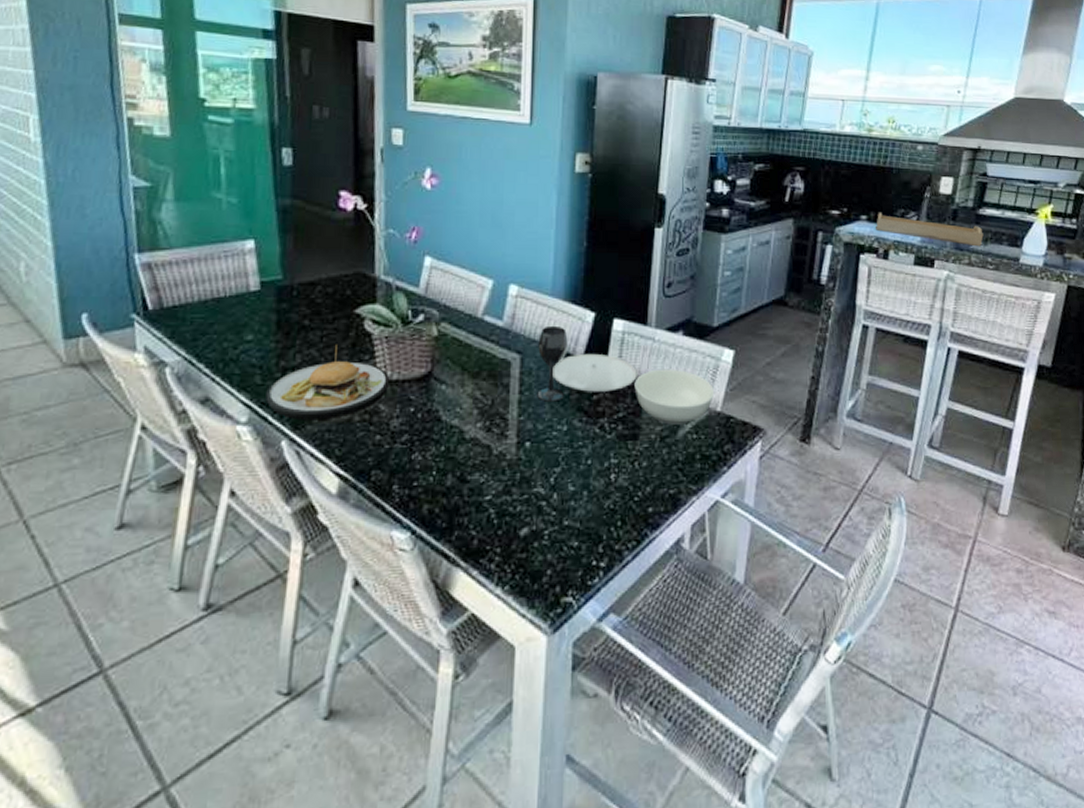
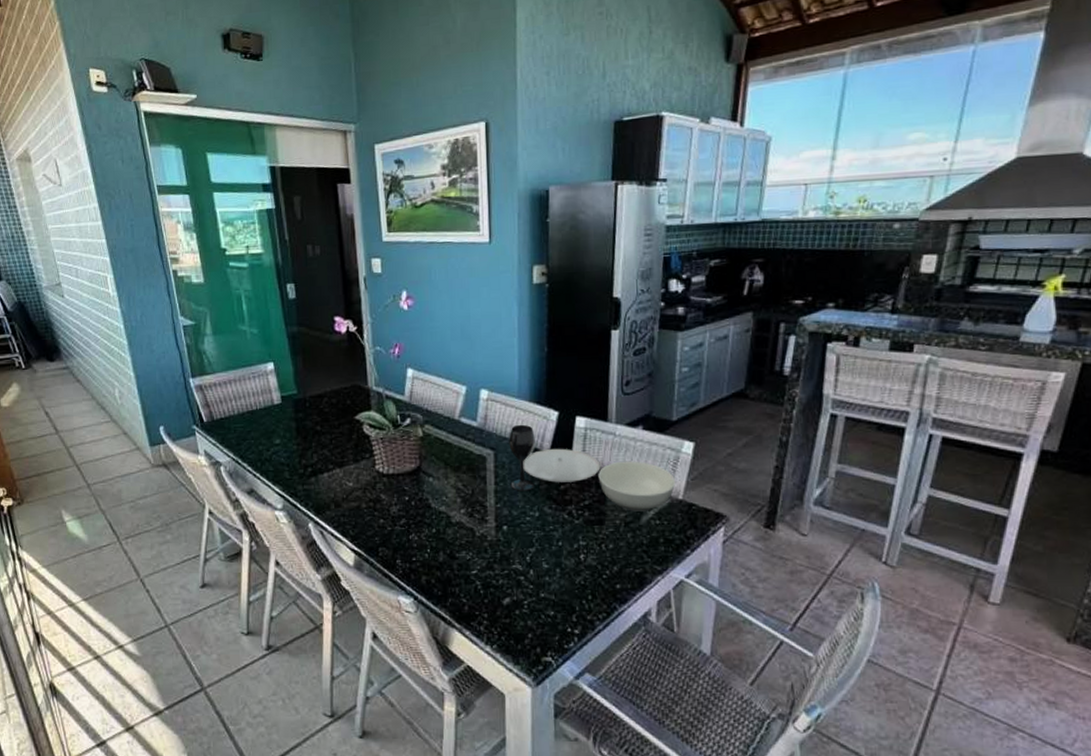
plate: present [266,344,390,421] -> none [294,445,387,507]
serving tray: present [876,212,984,247] -> none [845,298,974,327]

